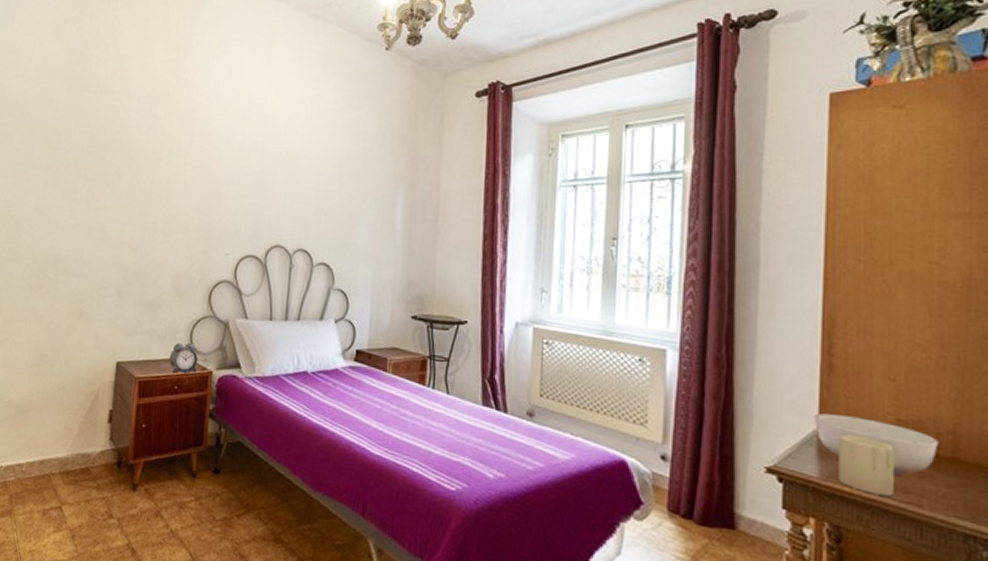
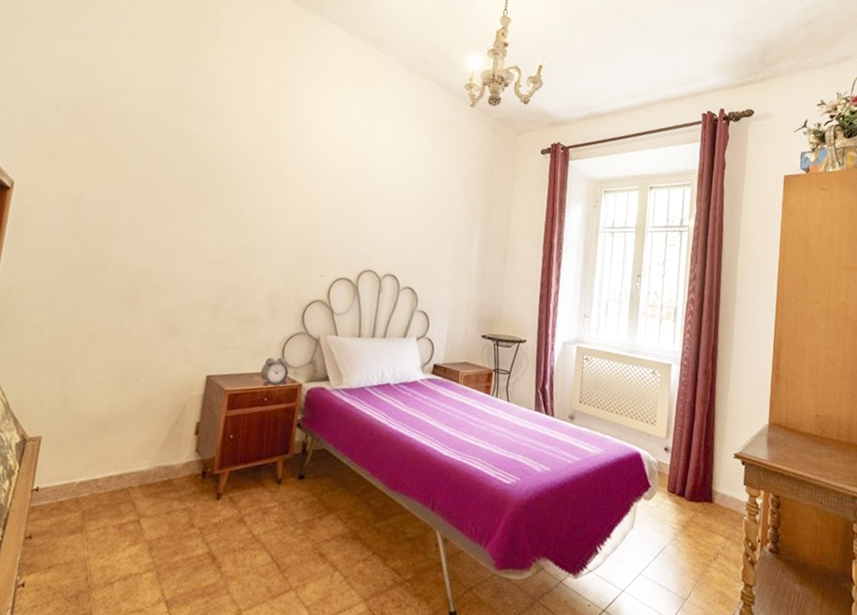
bowl: present [813,413,939,477] -> none [766,412,841,458]
candle: present [837,435,896,496] -> none [780,428,815,472]

